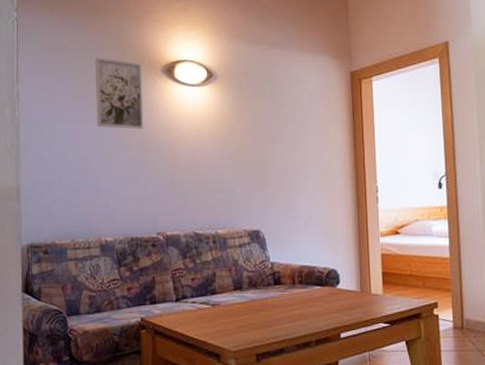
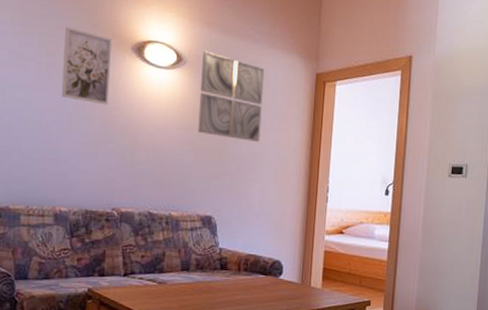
wall art: none [233,63,300,149] -> present [197,51,265,142]

